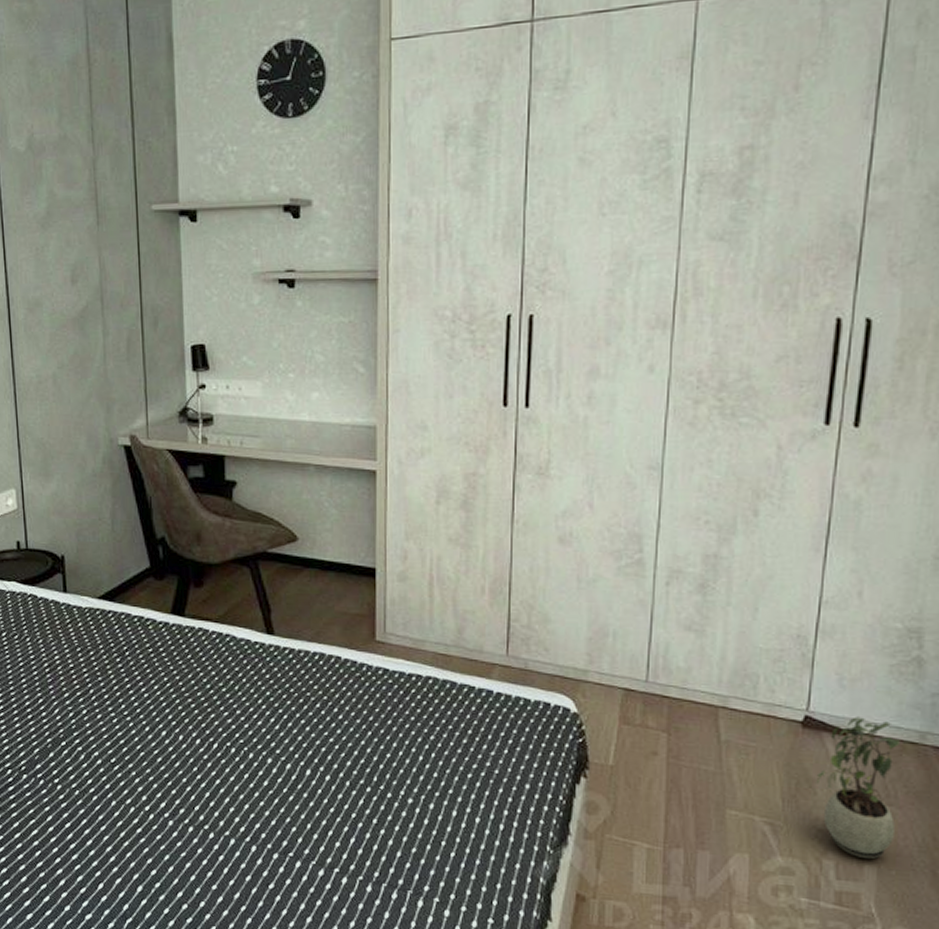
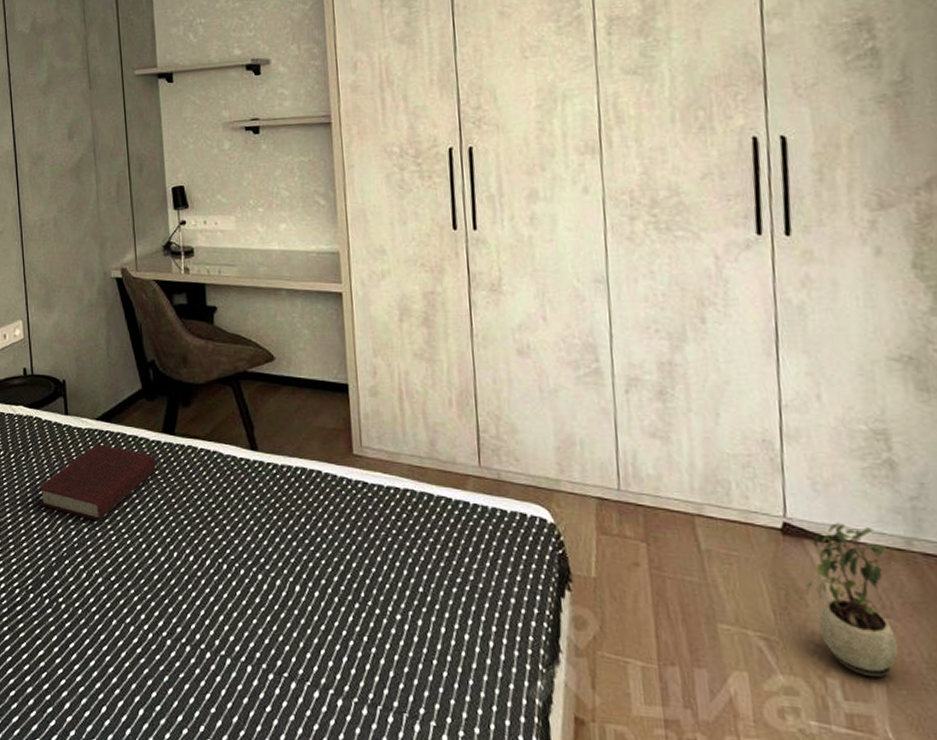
book: none [32,624,163,702] -> present [38,444,157,520]

